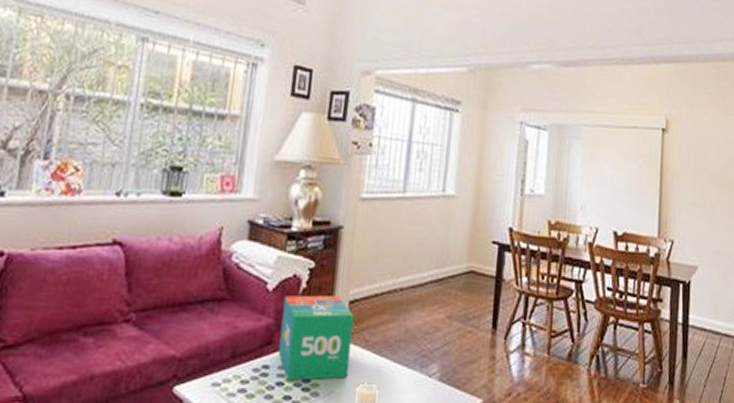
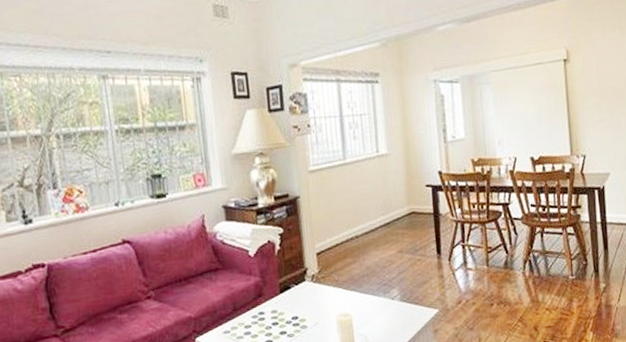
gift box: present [278,295,354,381] -> none [264,250,327,320]

